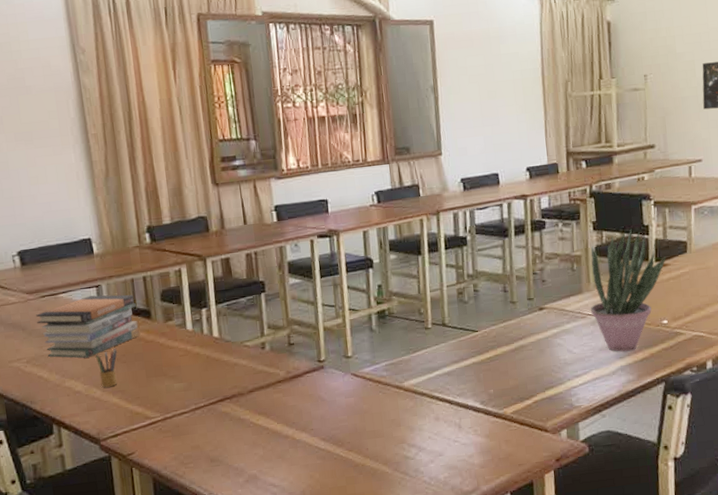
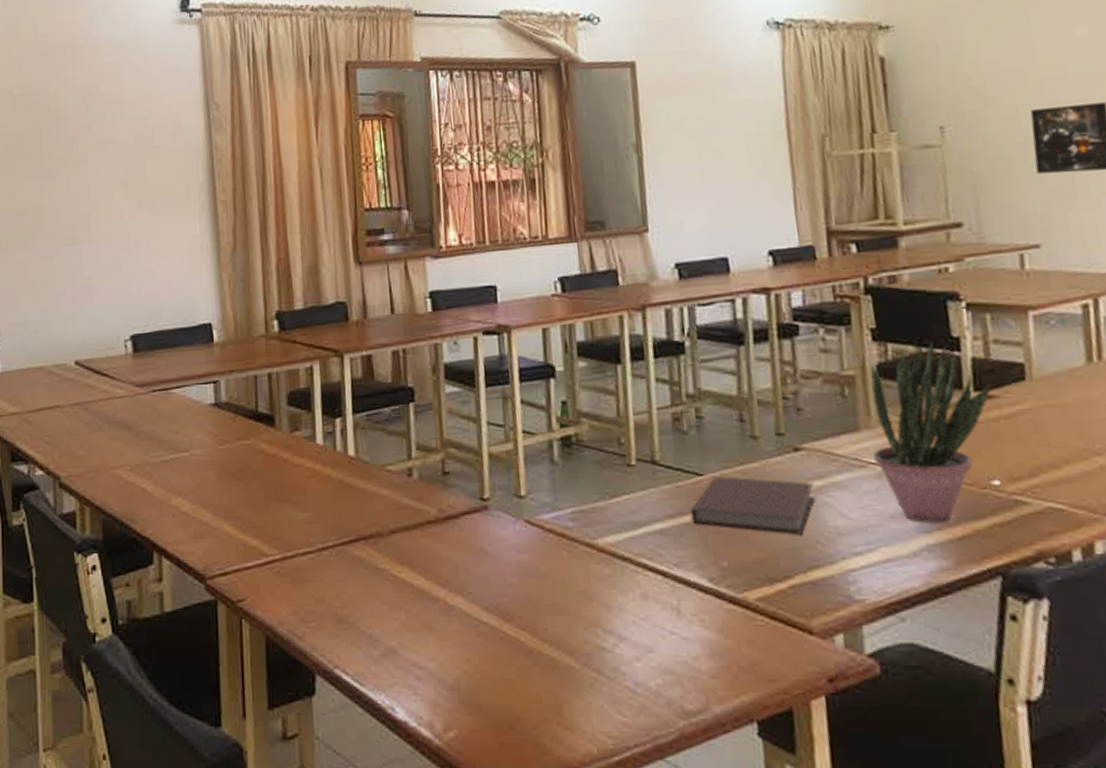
book stack: present [36,294,140,358] -> none [145,393,260,470]
pencil box: present [96,347,118,388] -> none [208,459,233,510]
notebook: none [469,331,552,367] -> present [690,476,815,535]

